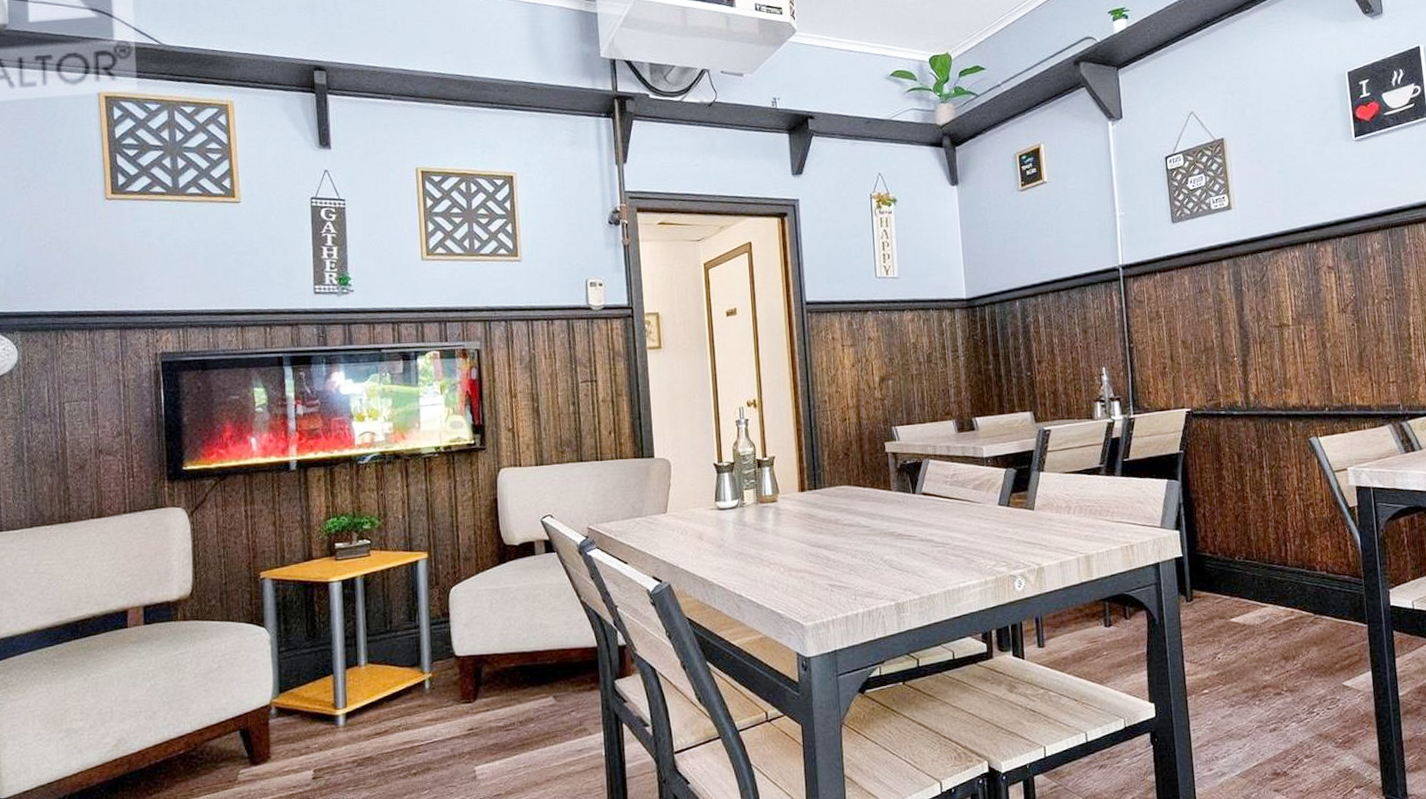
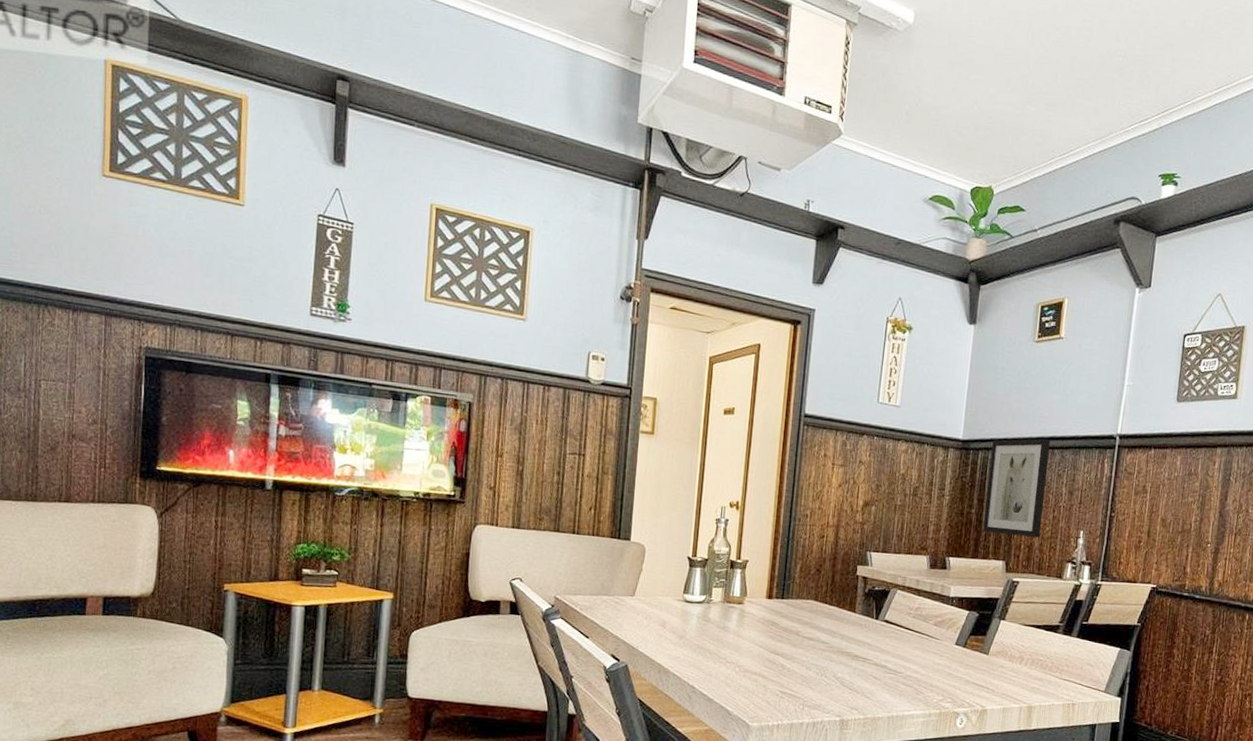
wall art: none [997,282,1063,386] -> present [983,438,1051,538]

